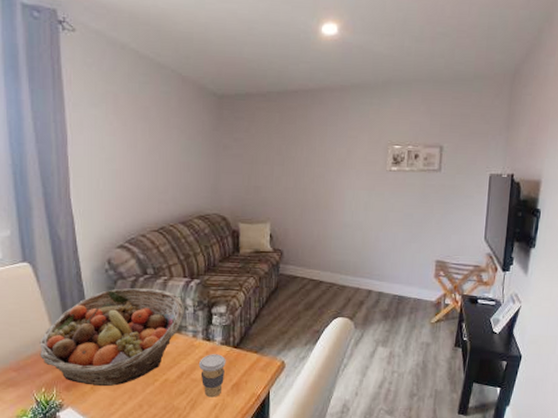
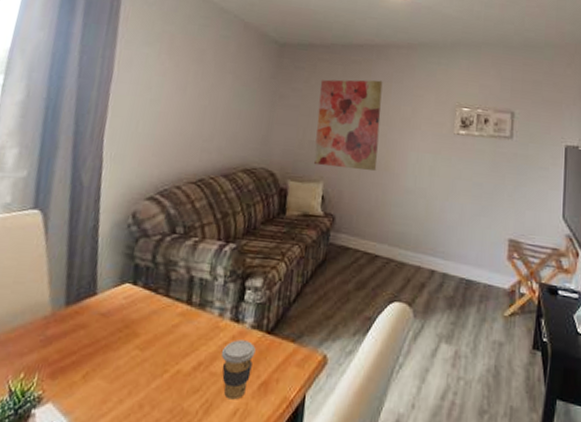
fruit basket: present [39,288,184,387] -> none [27,248,214,376]
wall art: none [260,124,319,210] -> present [313,79,383,171]

